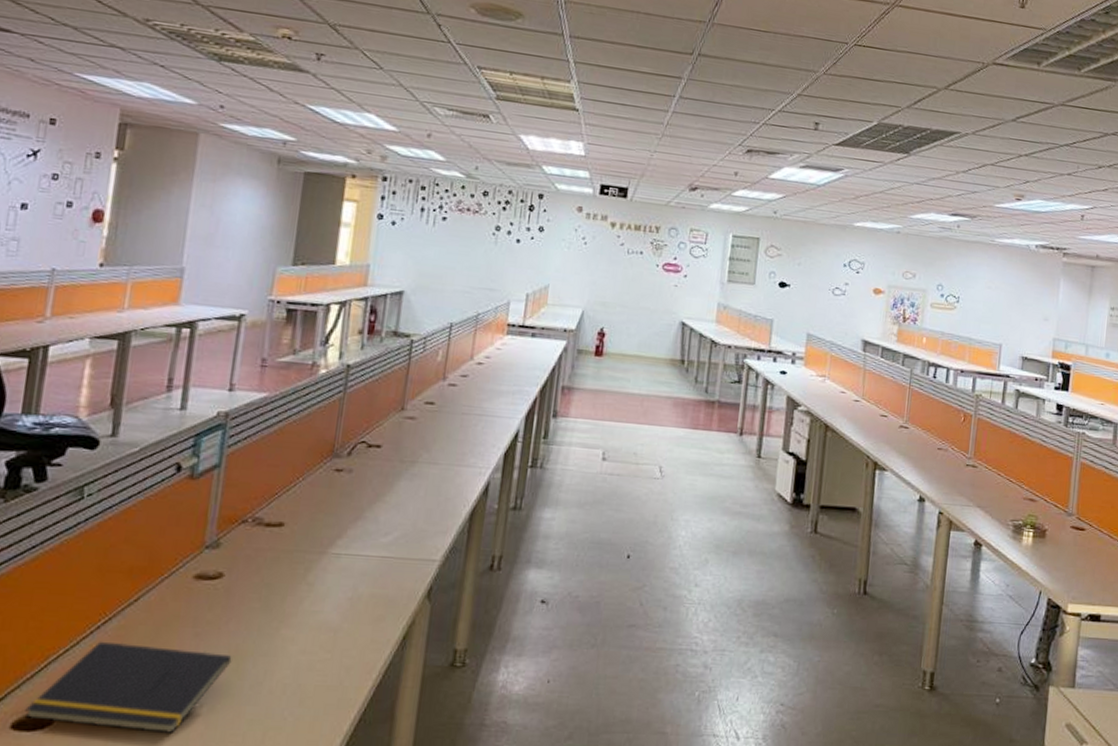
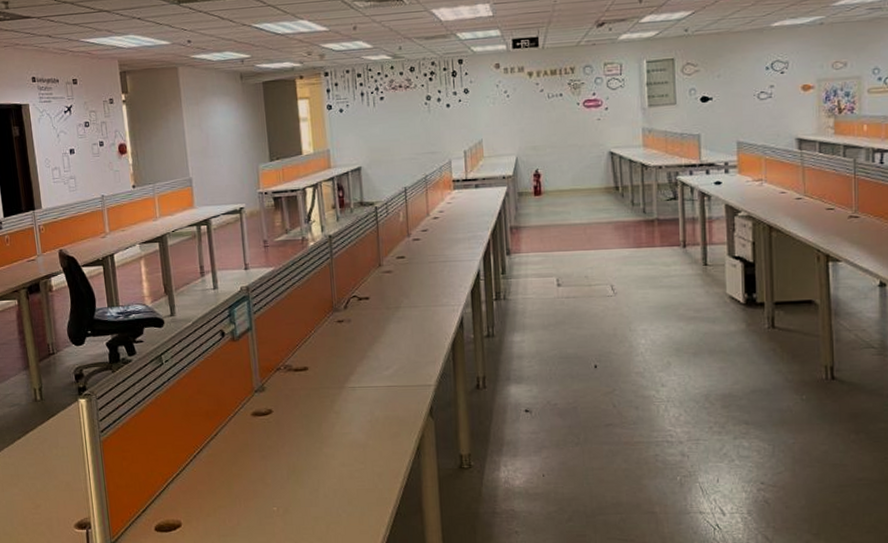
notepad: present [25,641,232,733] -> none [161,466,292,529]

